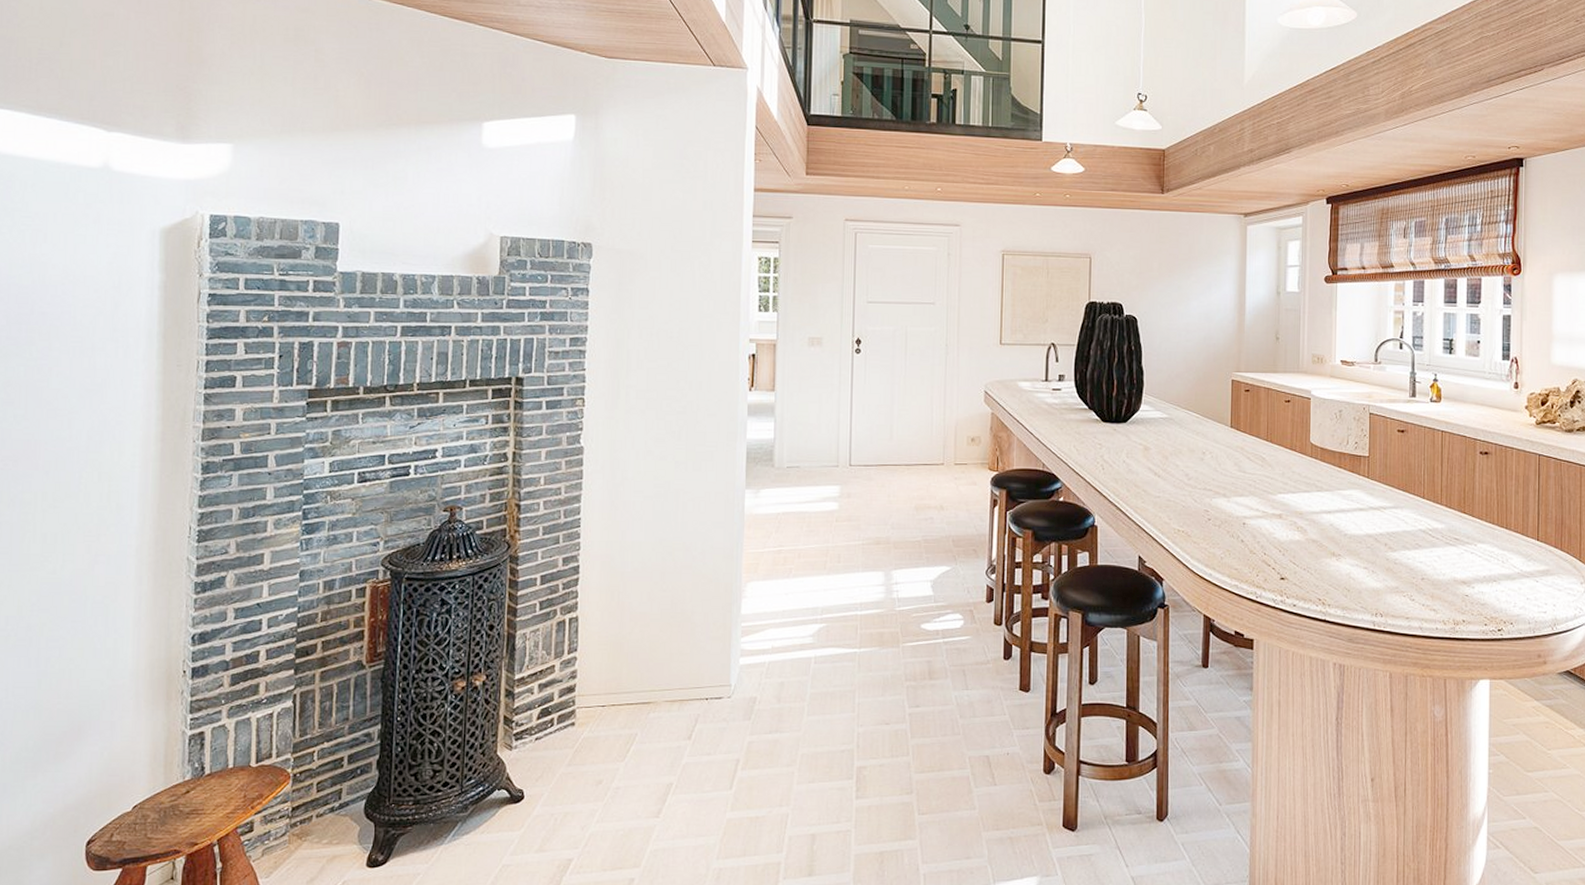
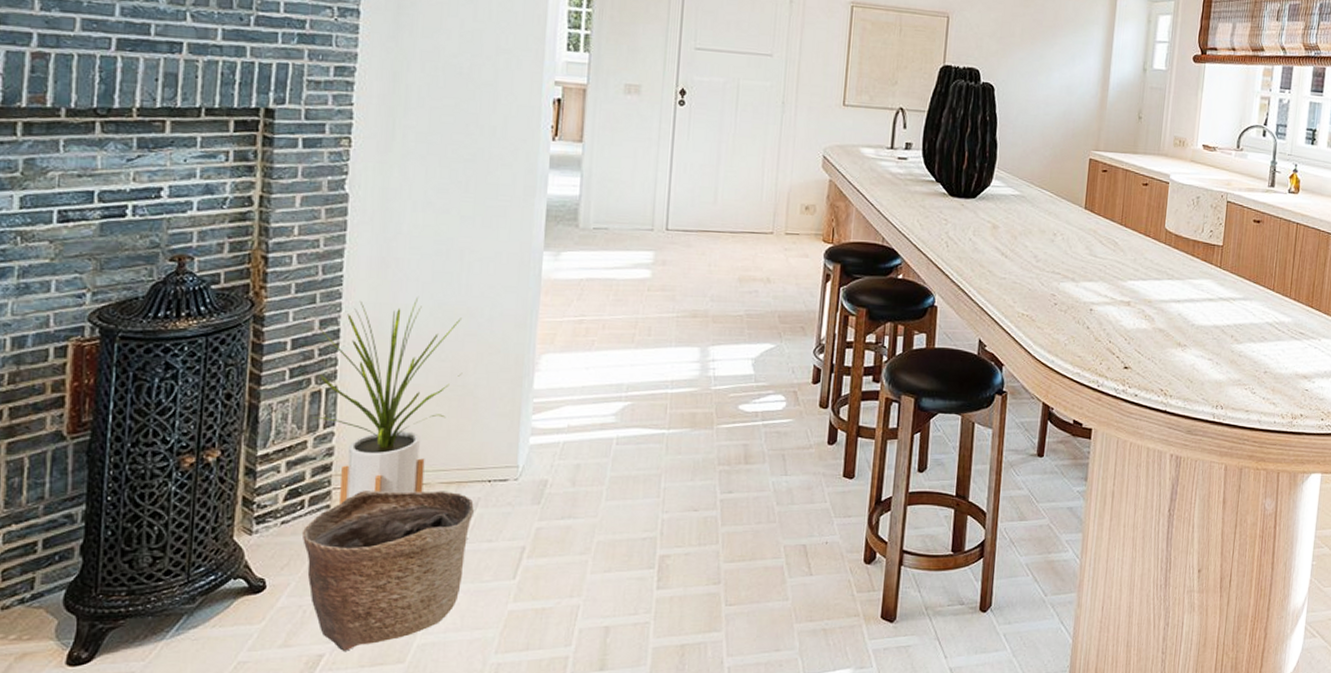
basket: none [552,708,694,856] -> present [301,491,474,651]
house plant: none [559,535,681,722] -> present [313,297,463,504]

